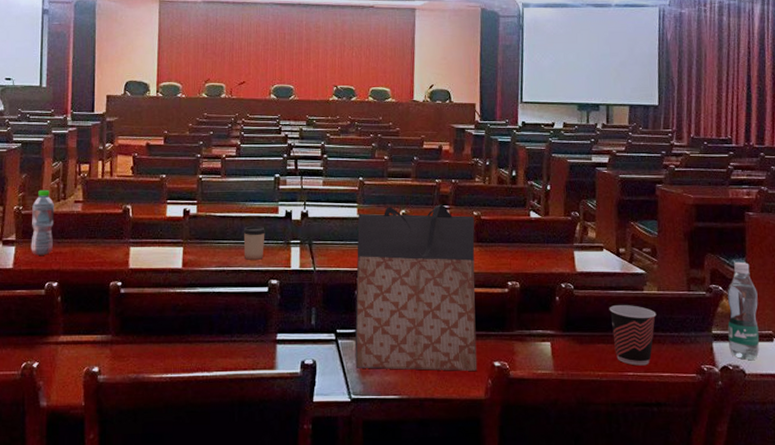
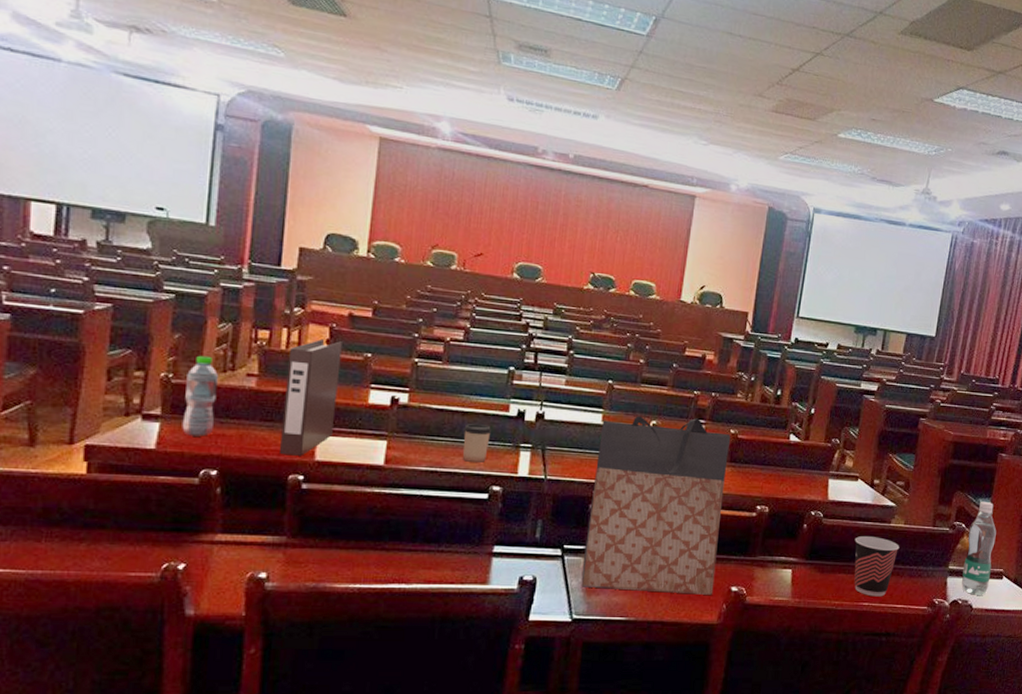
binder: none [103,166,143,266] -> present [280,338,342,456]

